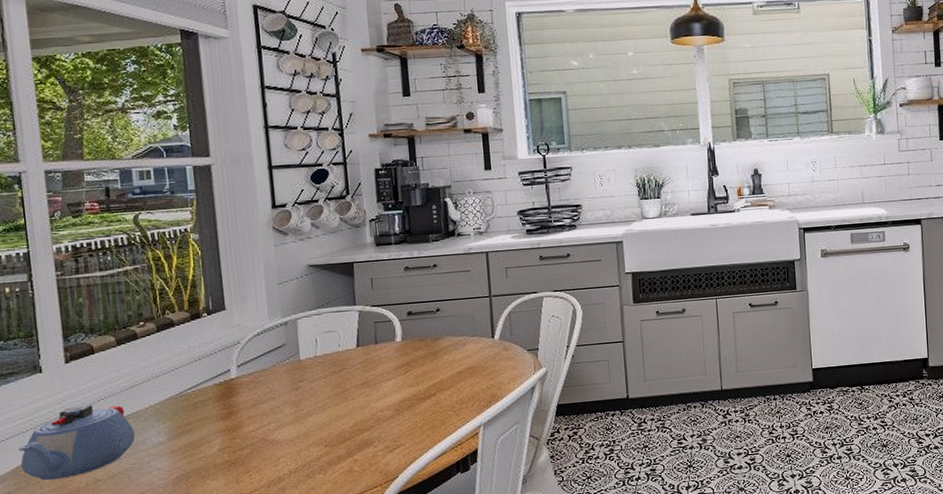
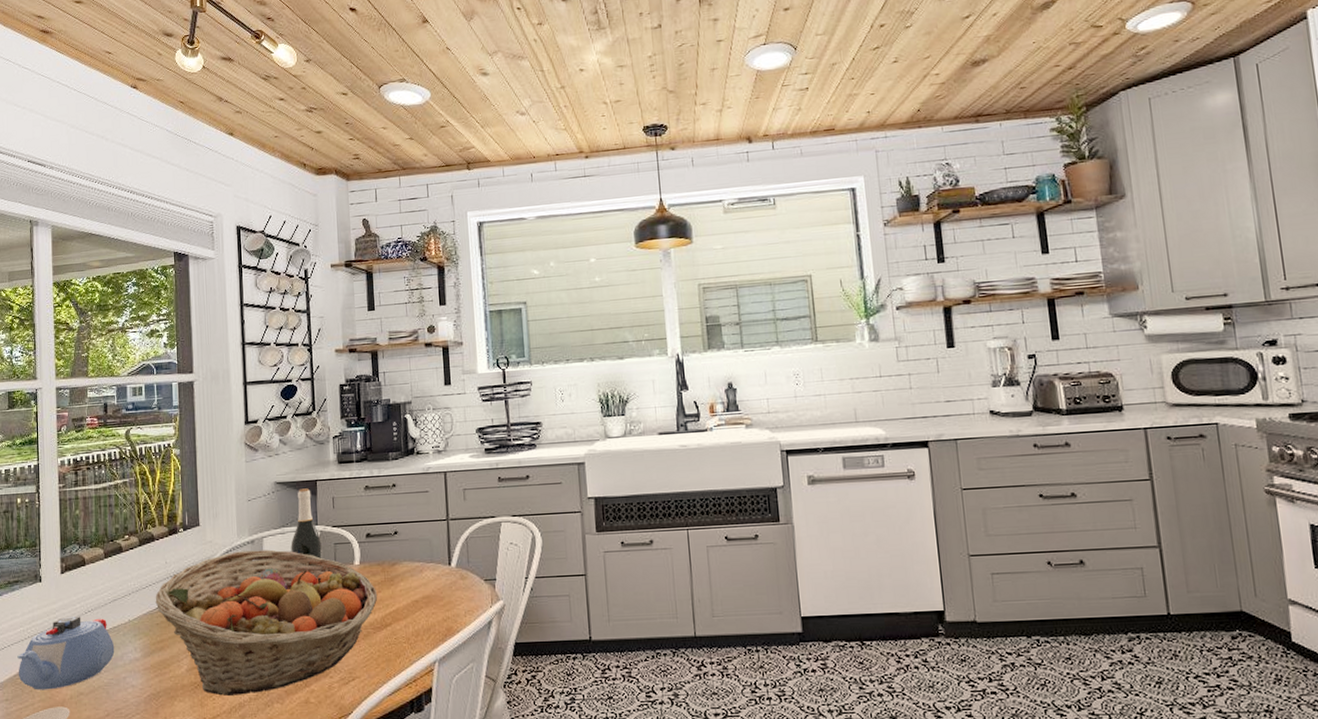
fruit basket: none [178,330,421,472] -> present [155,549,378,696]
wine bottle: none [327,270,363,338] -> present [291,488,323,560]

